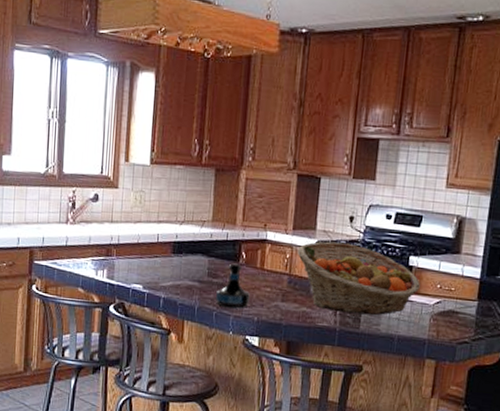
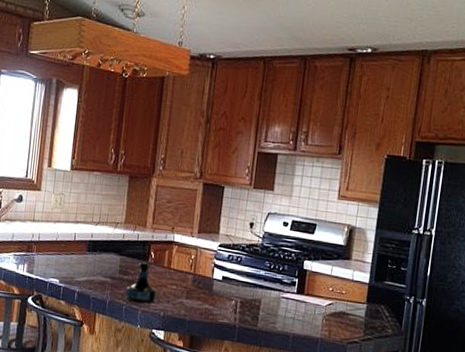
fruit basket: present [297,241,420,316] -> none [201,245,314,314]

